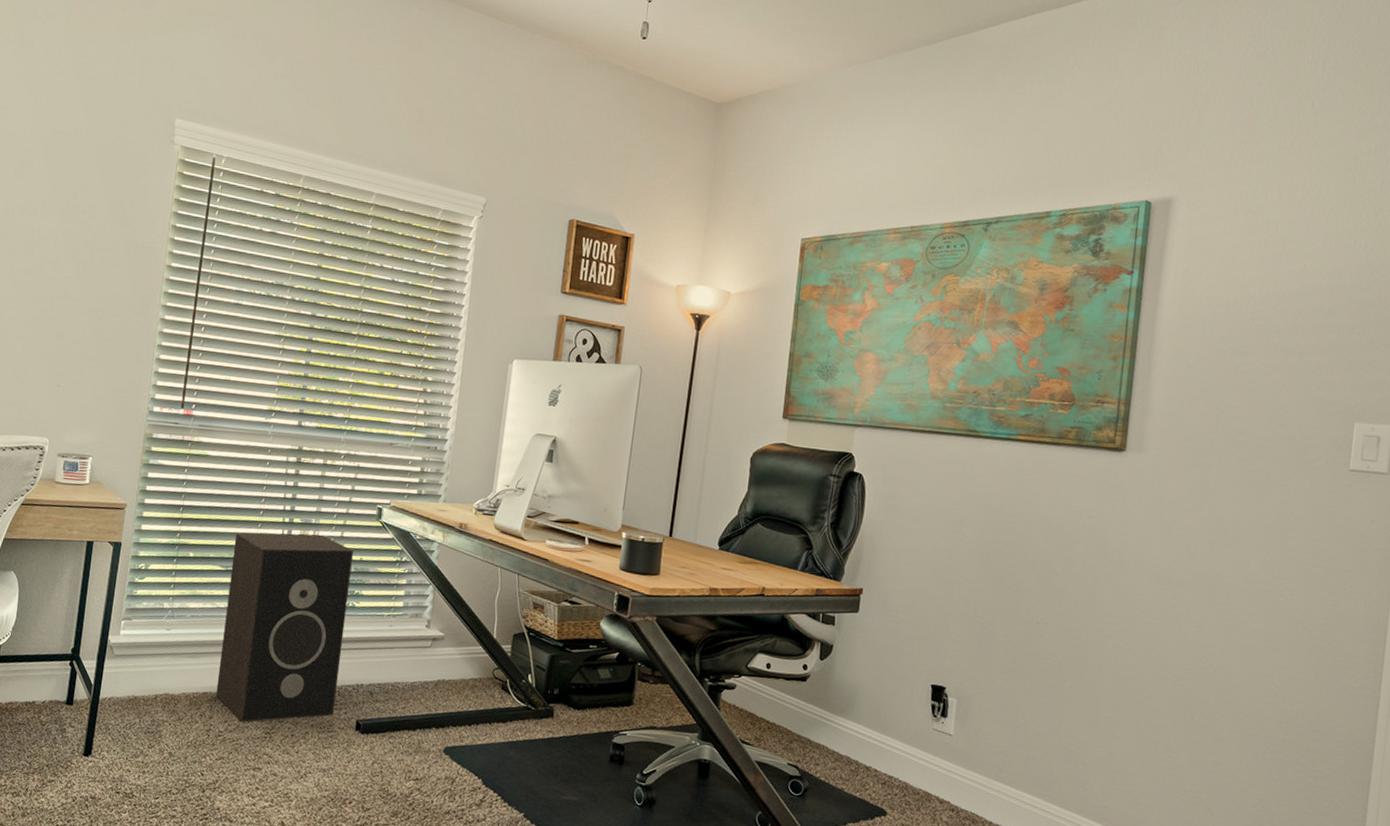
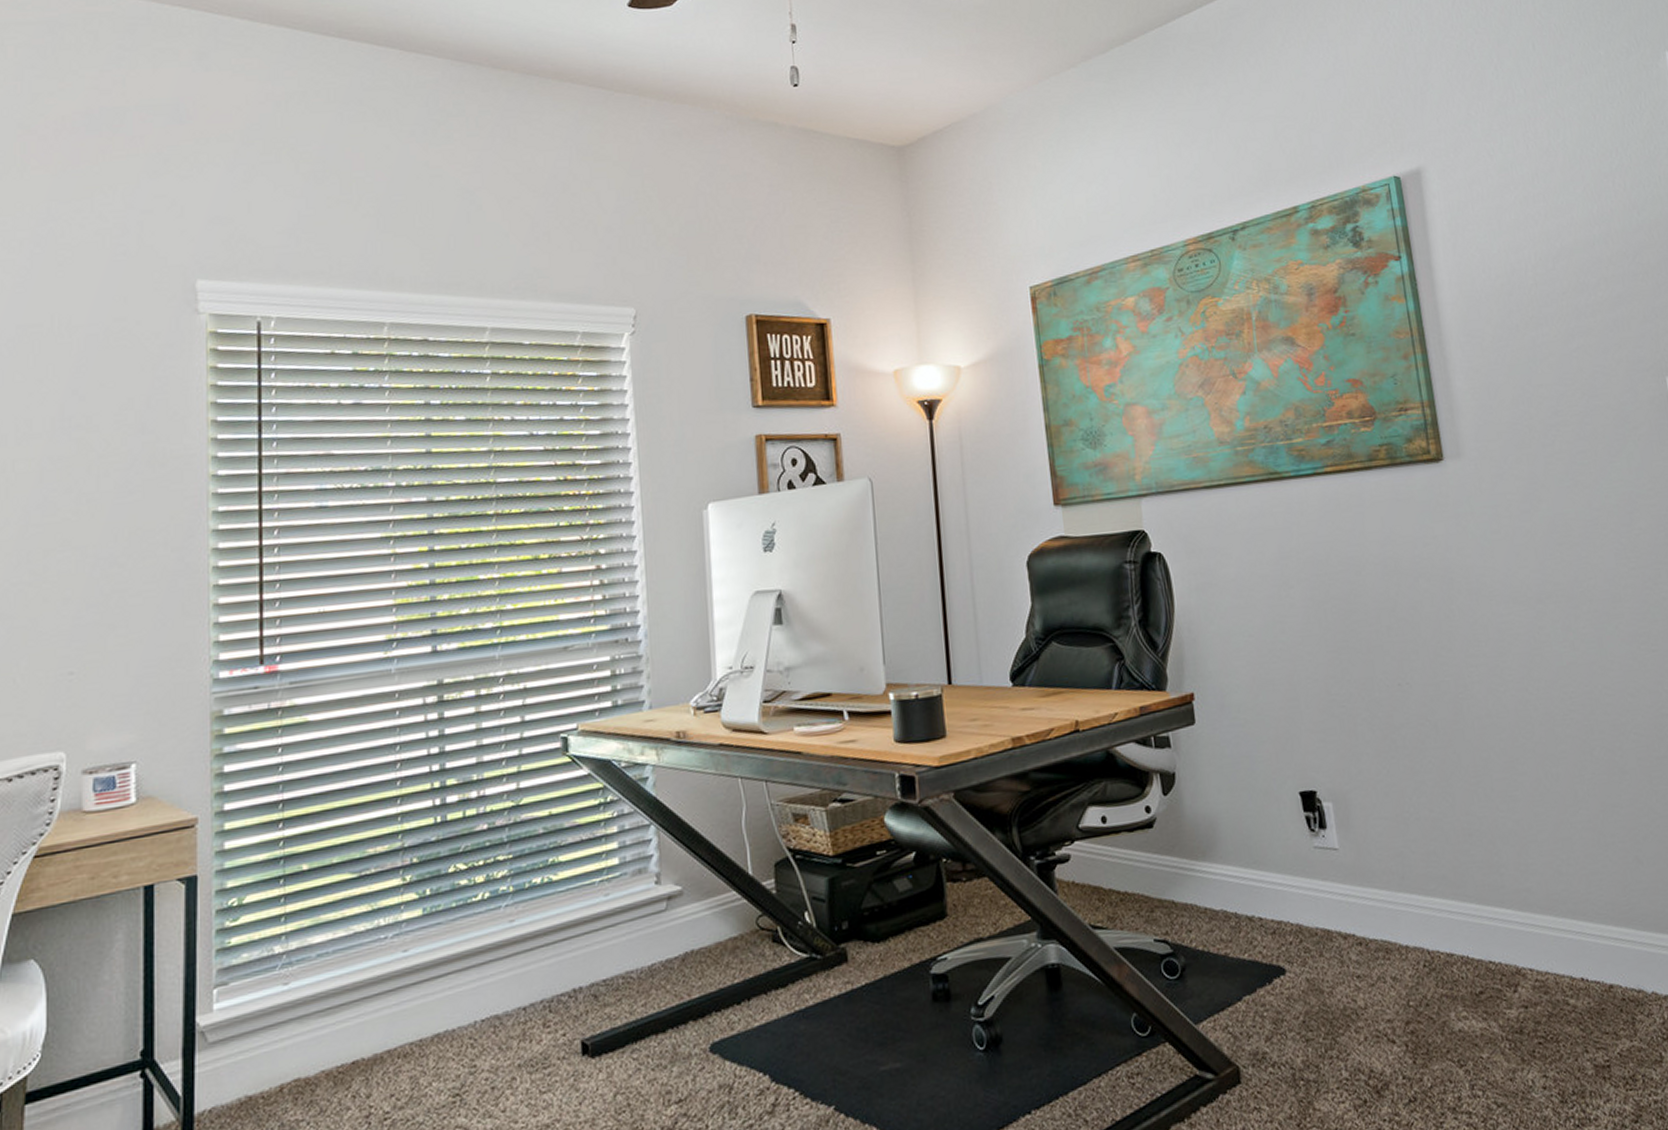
speaker: present [215,533,353,723] -> none [365,793,547,1090]

